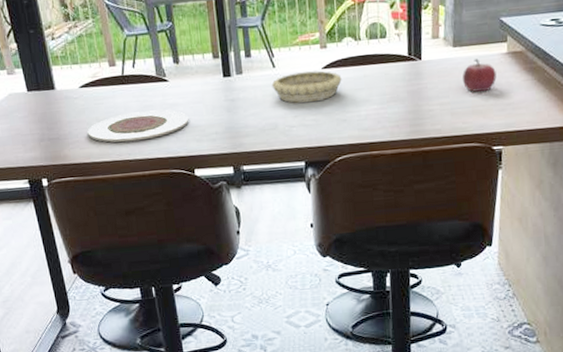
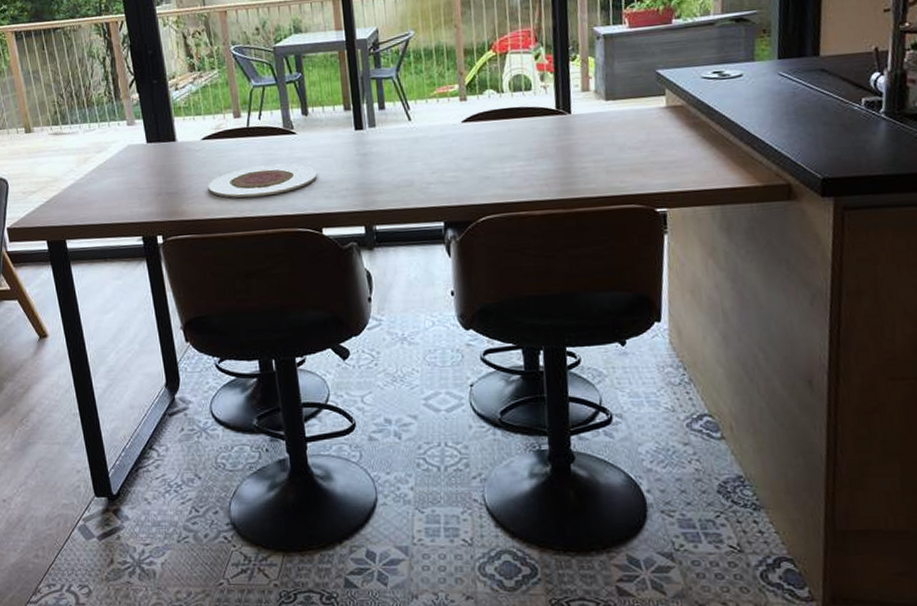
decorative bowl: present [271,71,342,103] -> none [407,124,484,159]
fruit: present [462,58,497,92] -> none [616,113,656,149]

